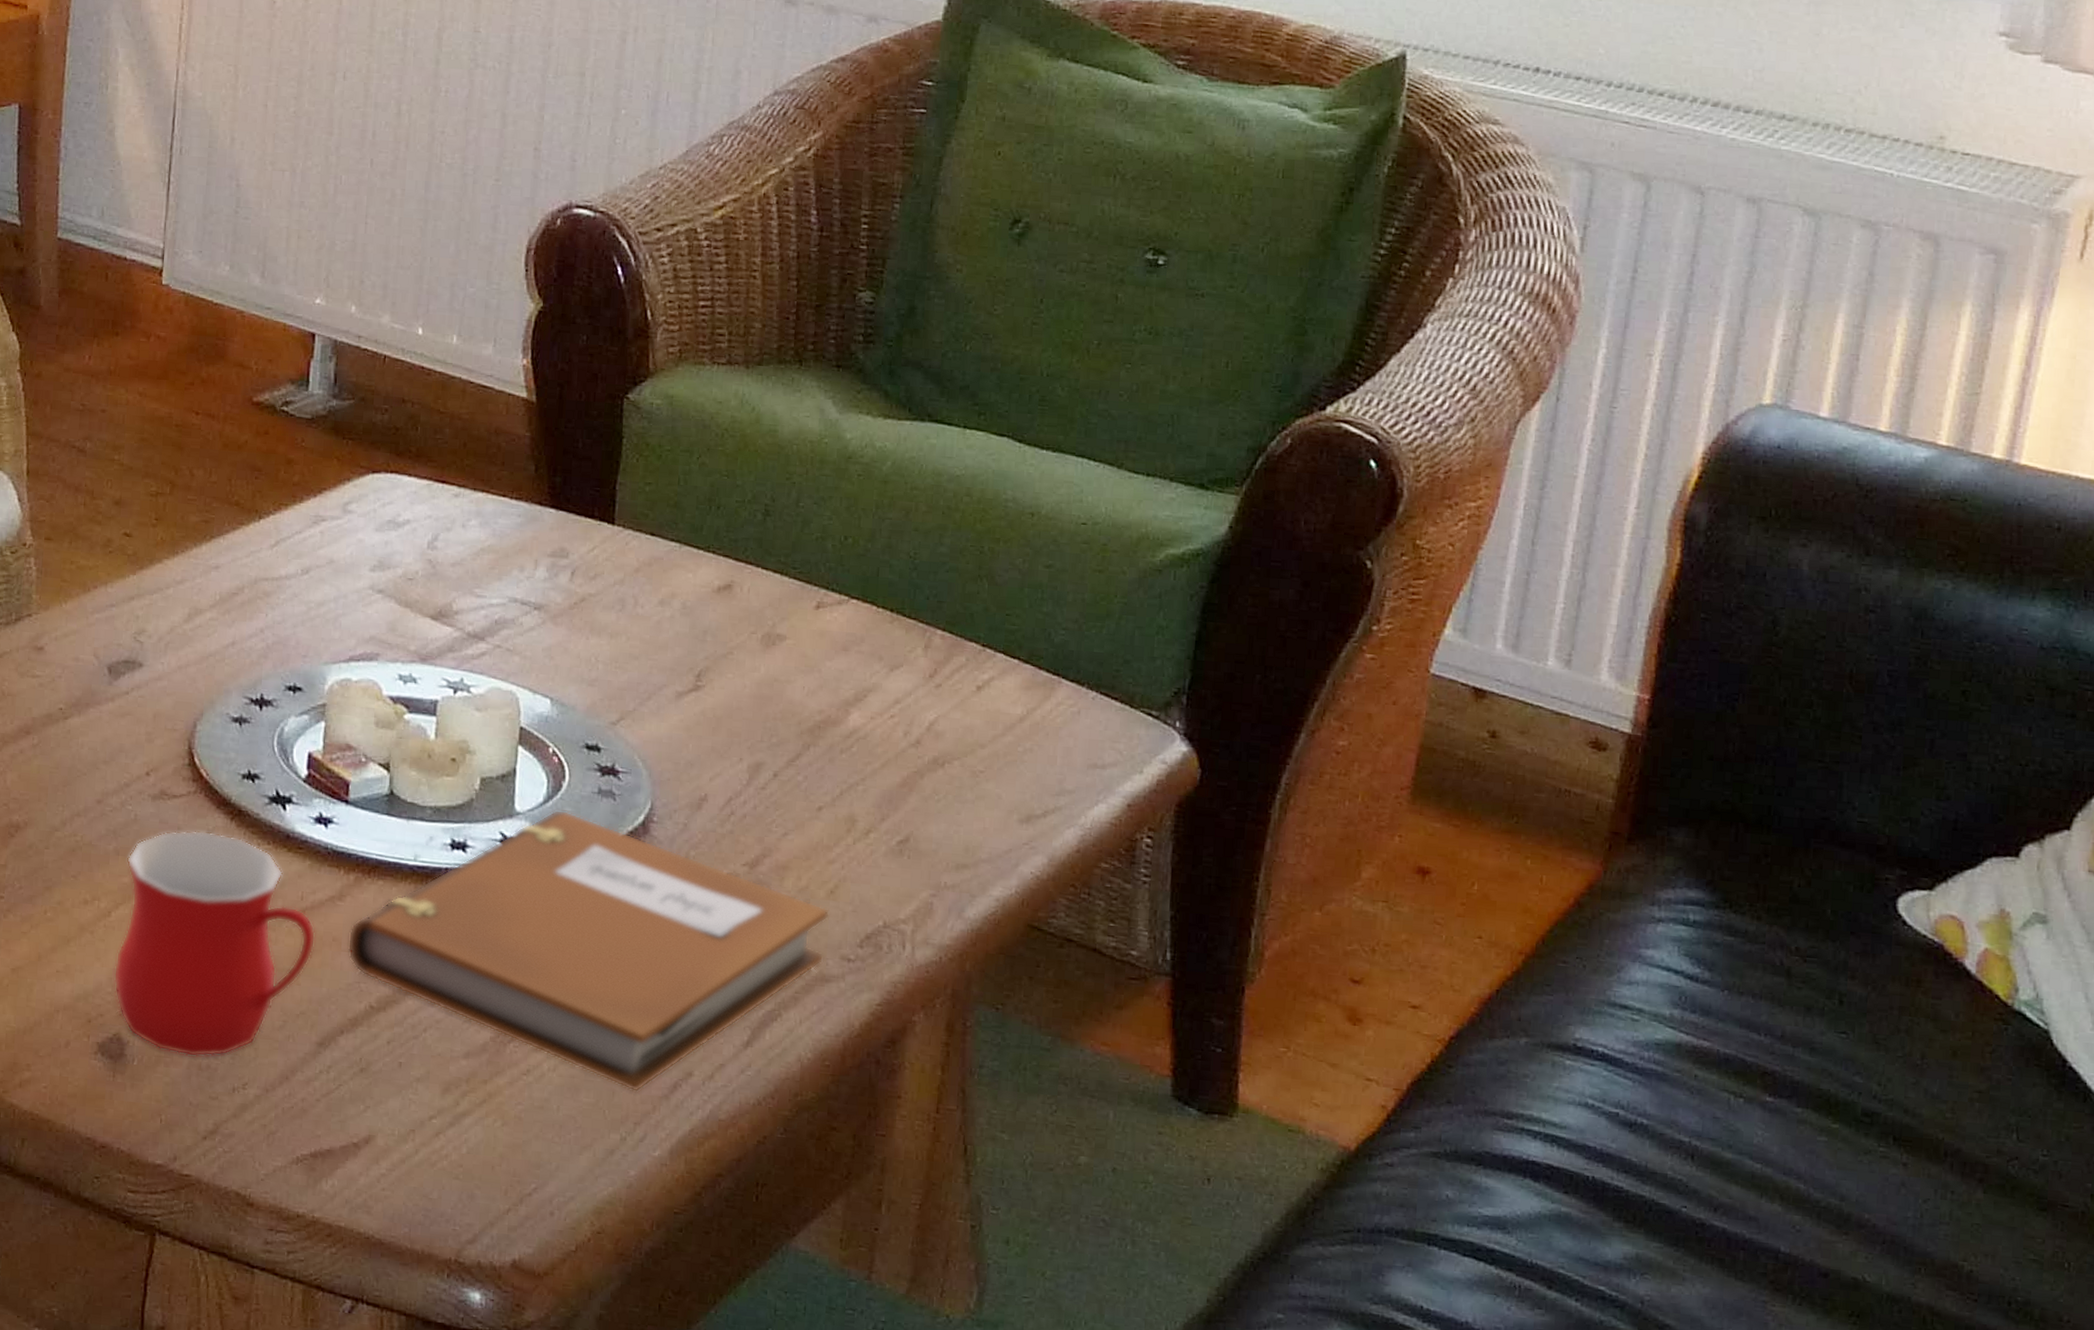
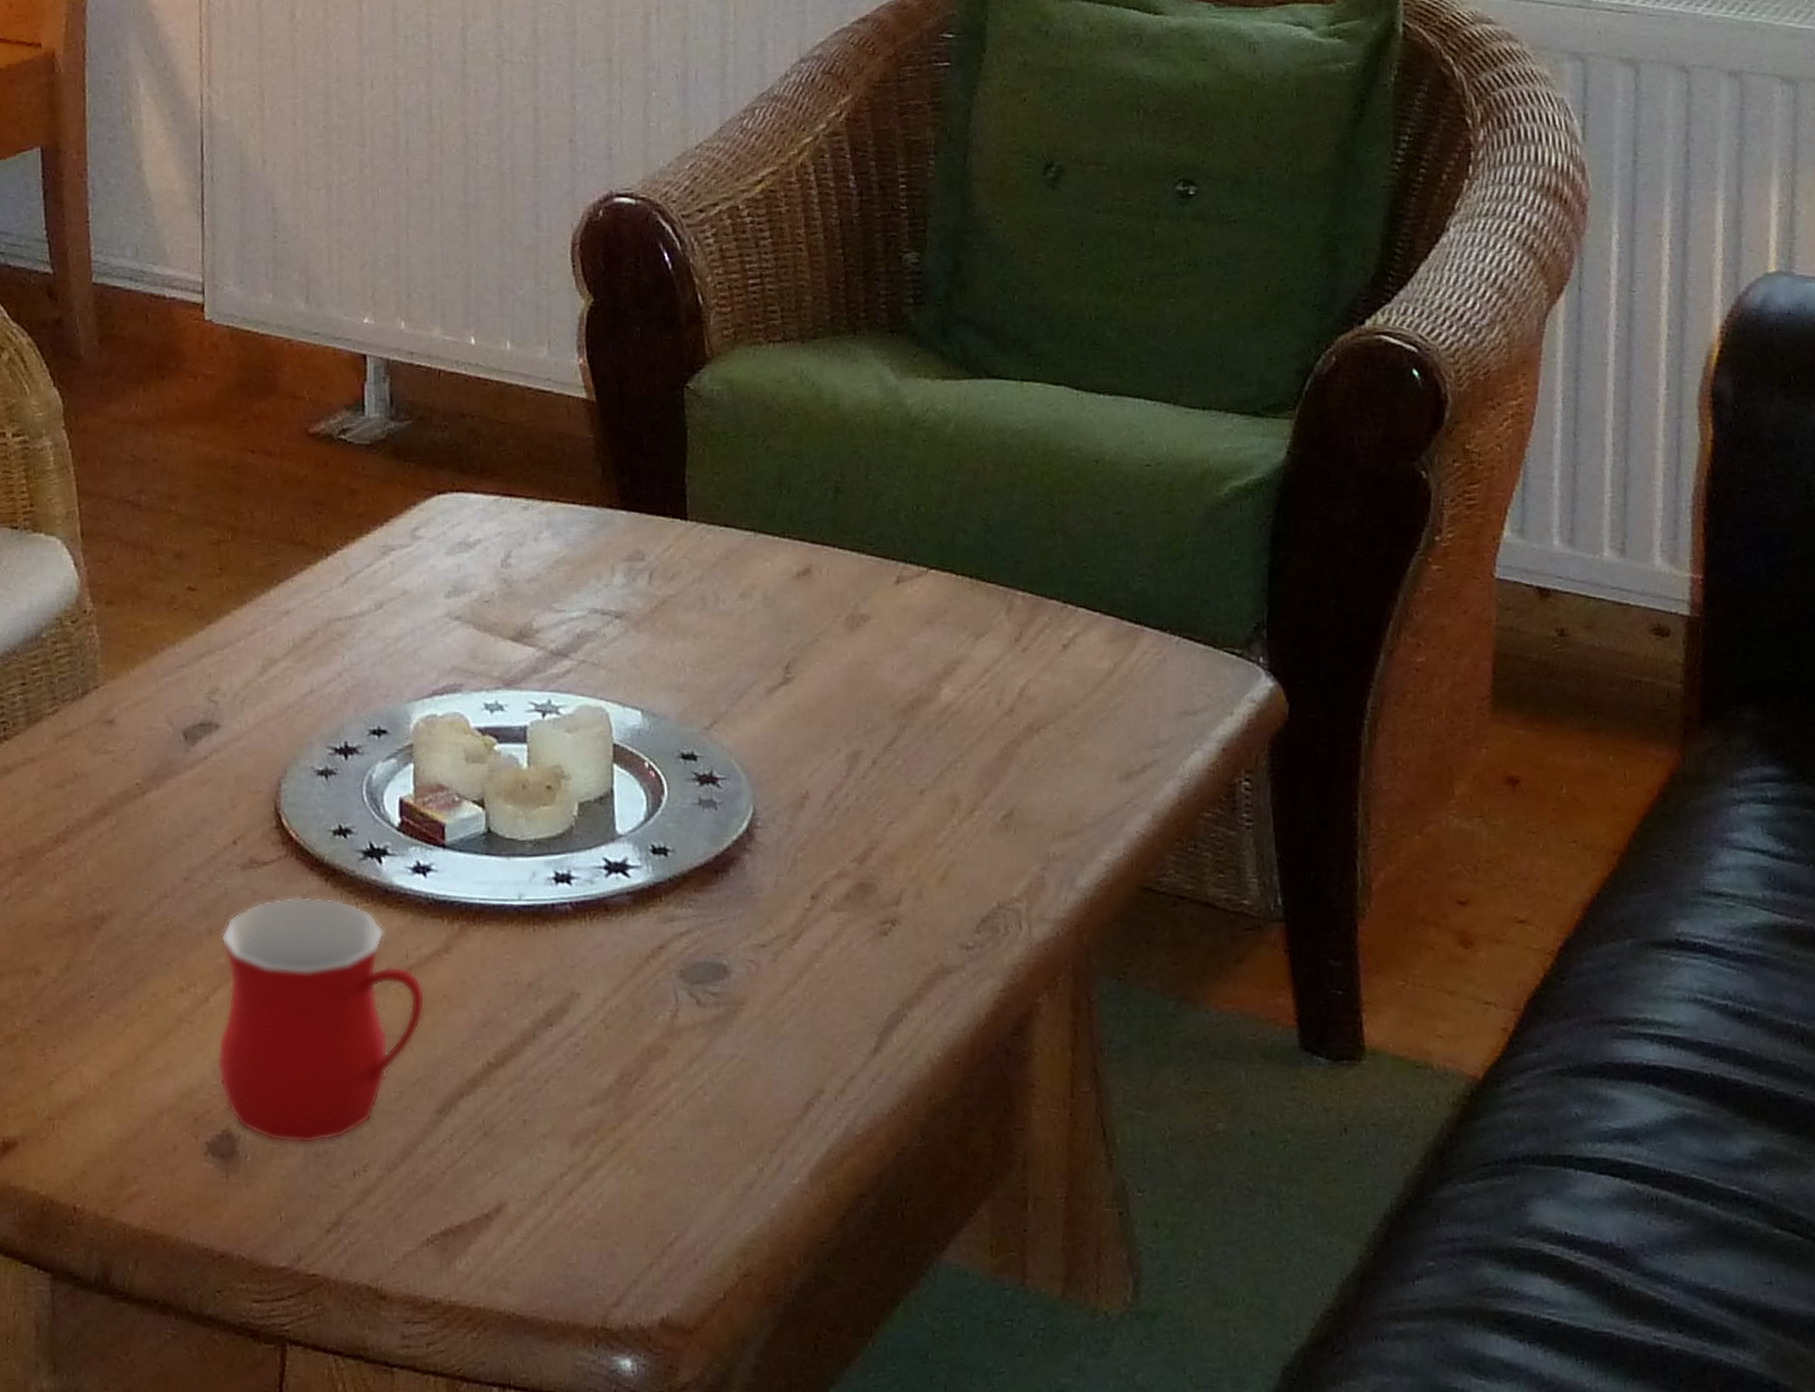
notebook: present [347,809,831,1093] -> none [458,826,944,1119]

